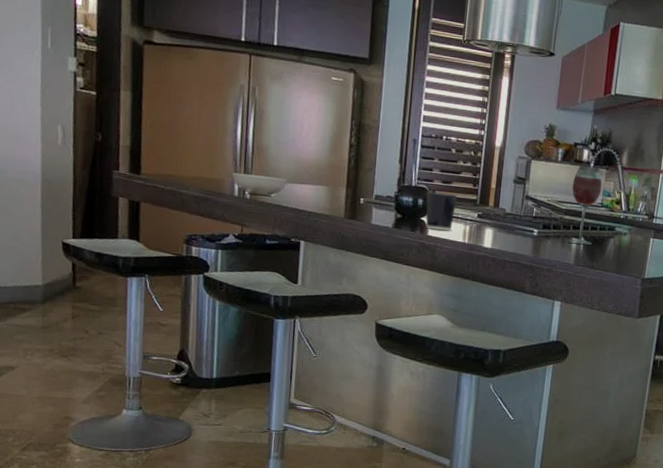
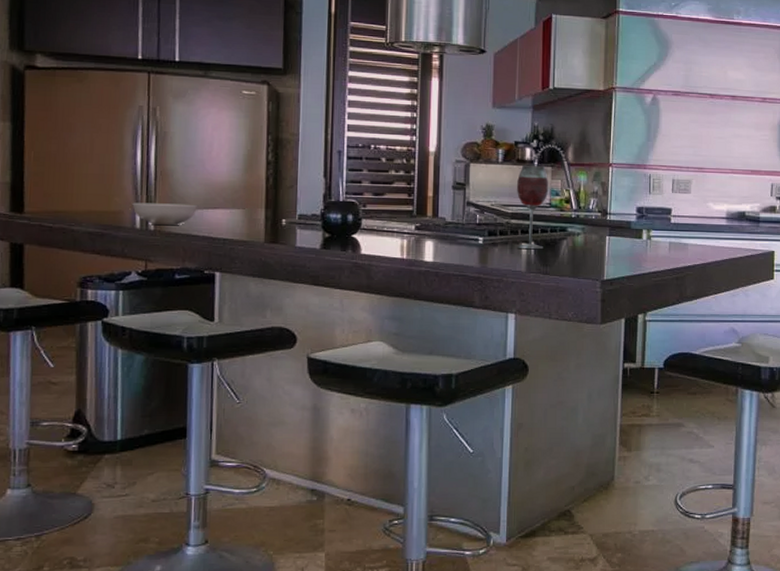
mug: present [425,191,458,231] -> none [357,205,392,247]

